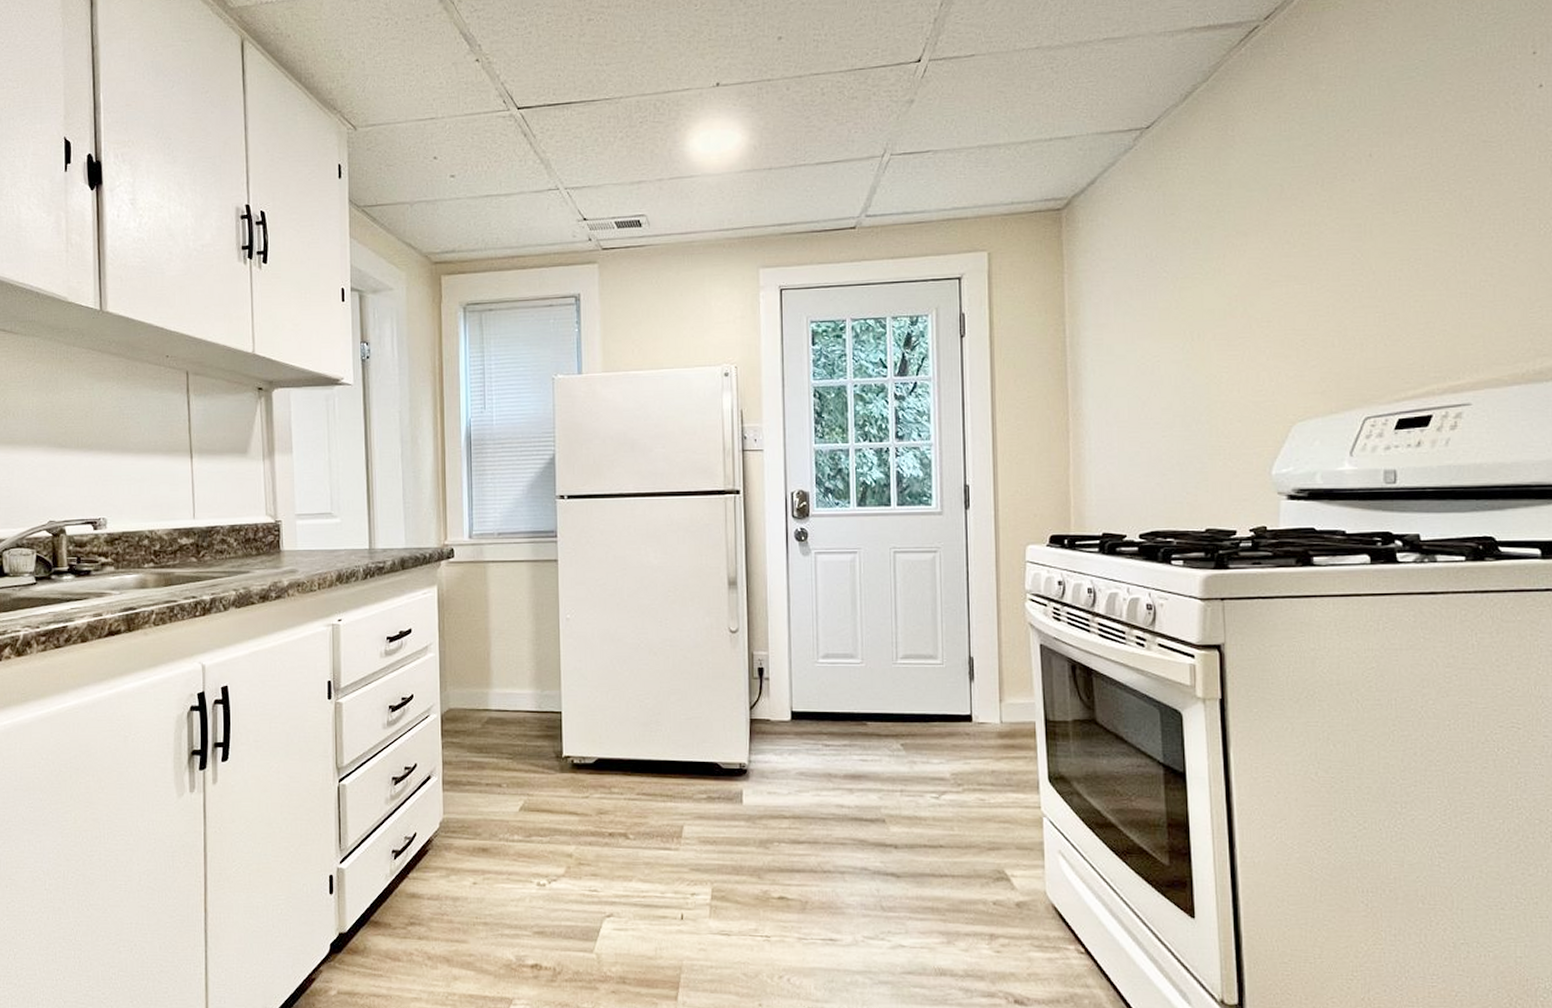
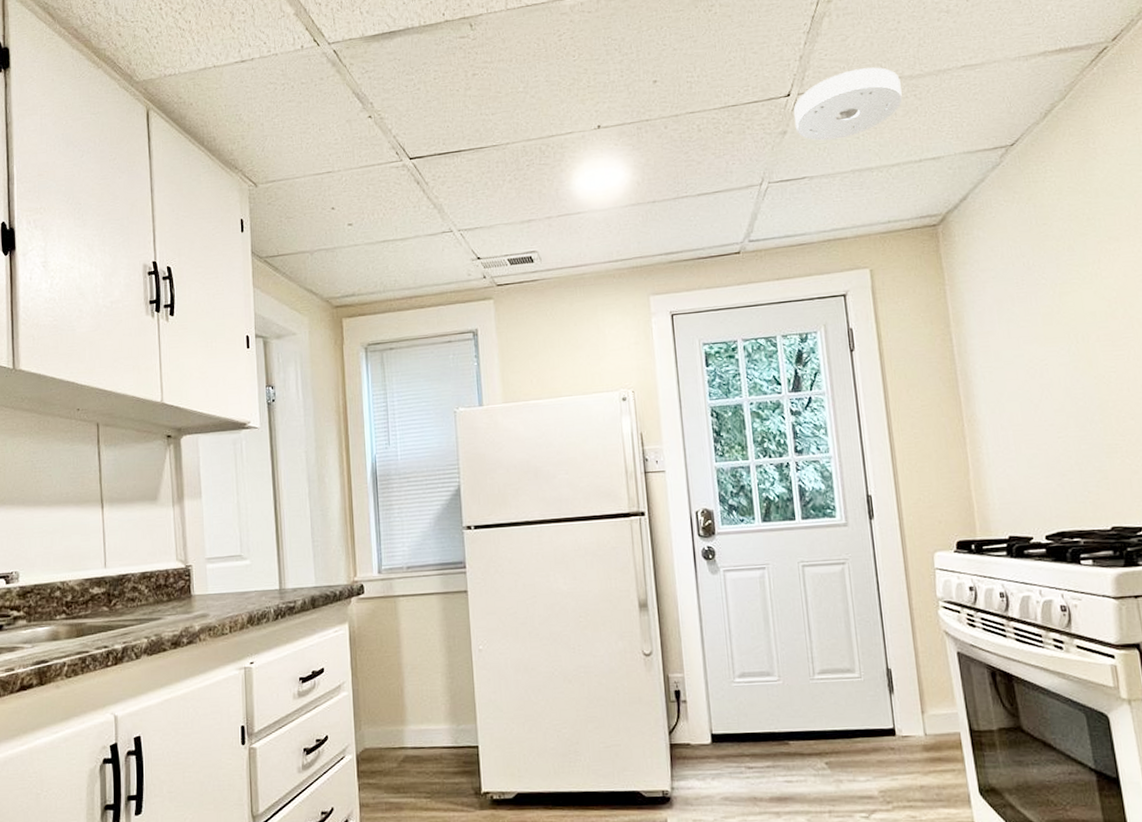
smoke detector: none [922,35,1038,112] -> present [793,67,903,141]

